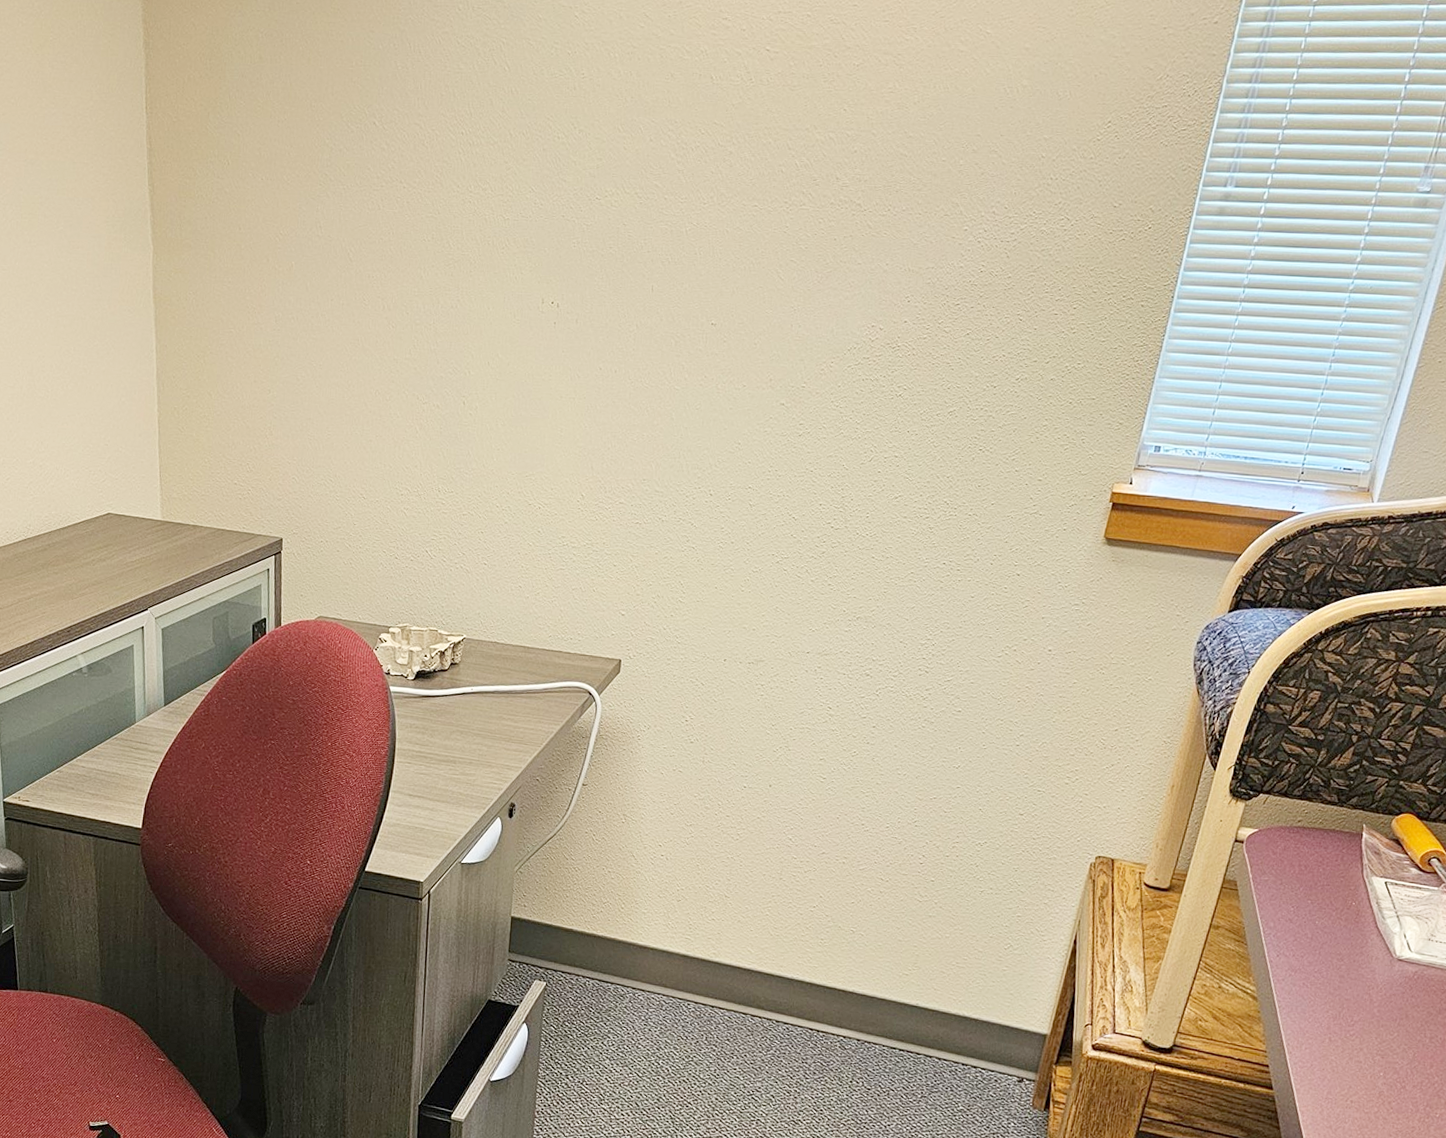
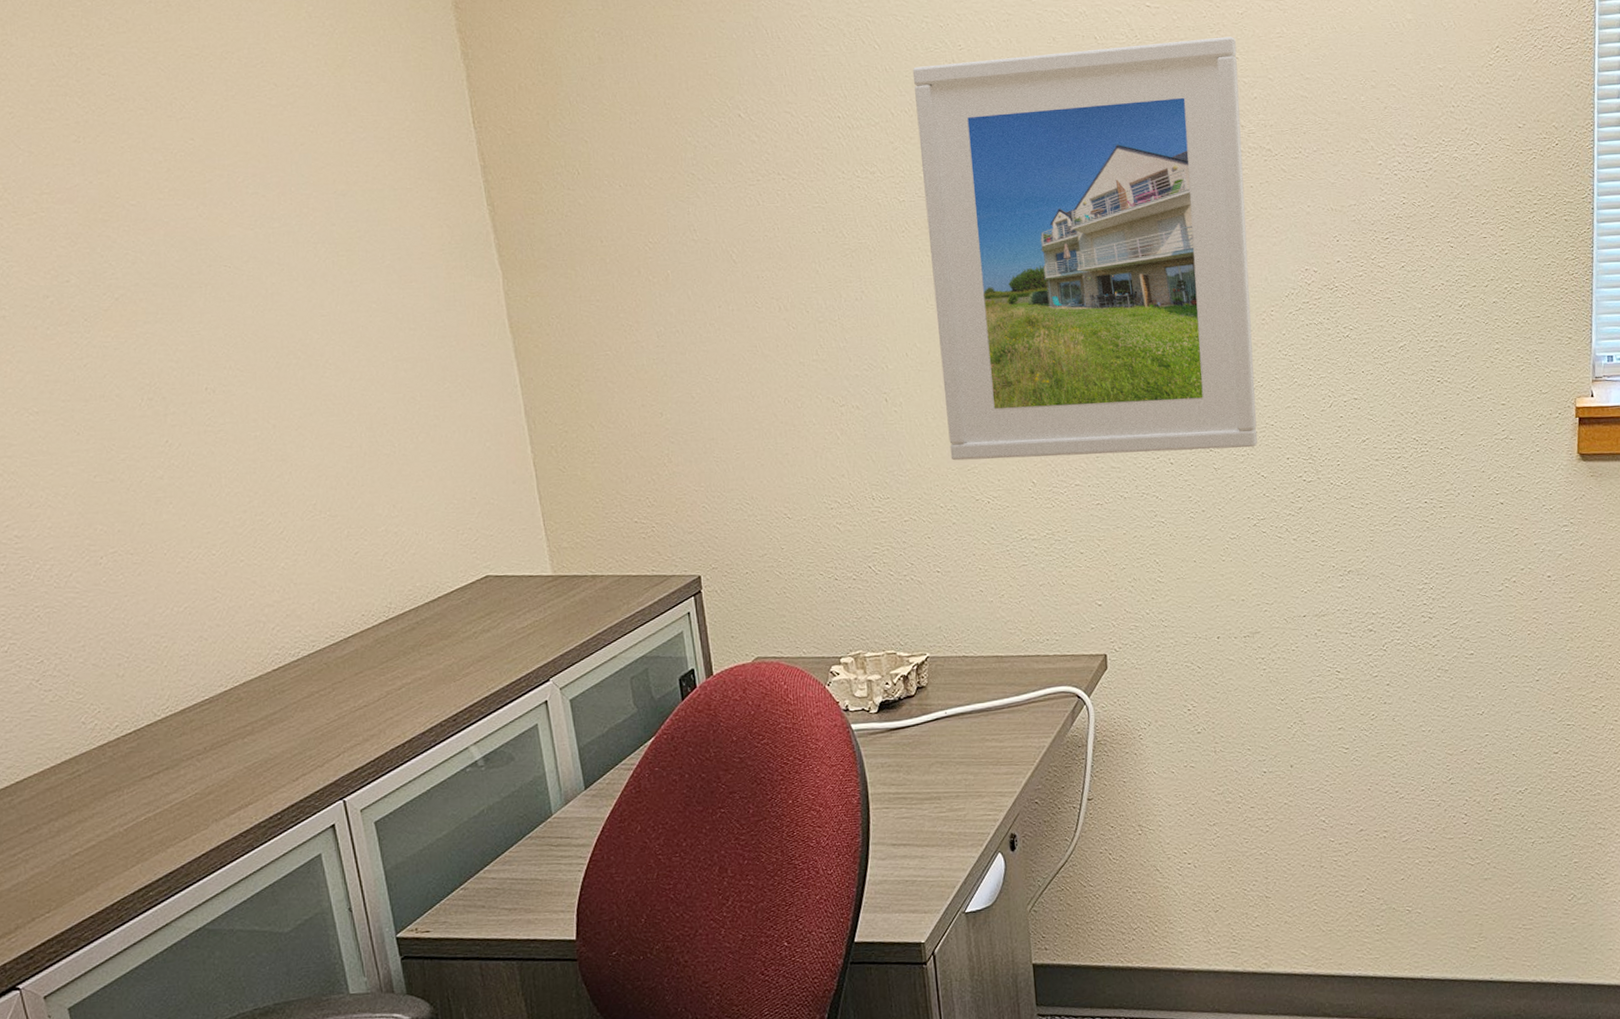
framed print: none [512,87,847,490] -> present [912,36,1258,461]

